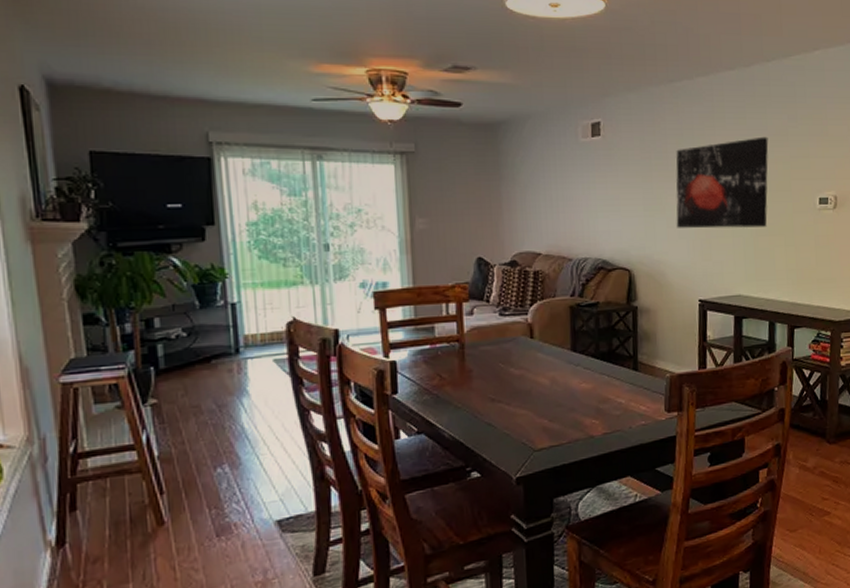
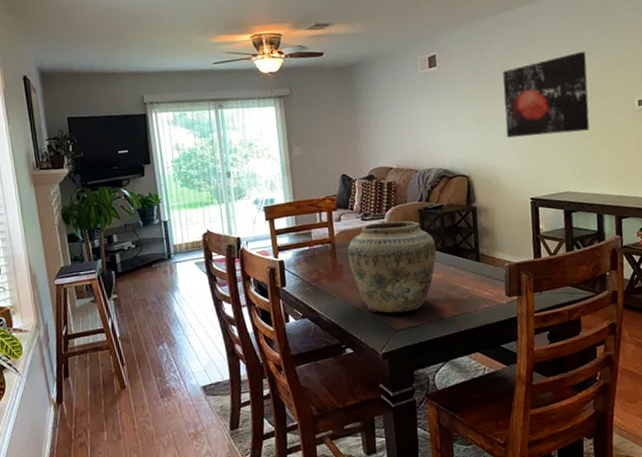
vase: none [479,318,589,430] -> present [347,220,437,313]

